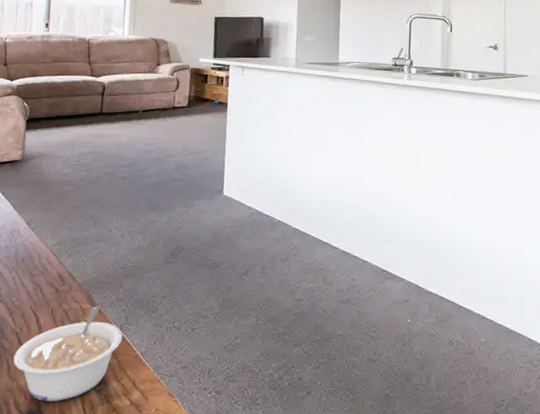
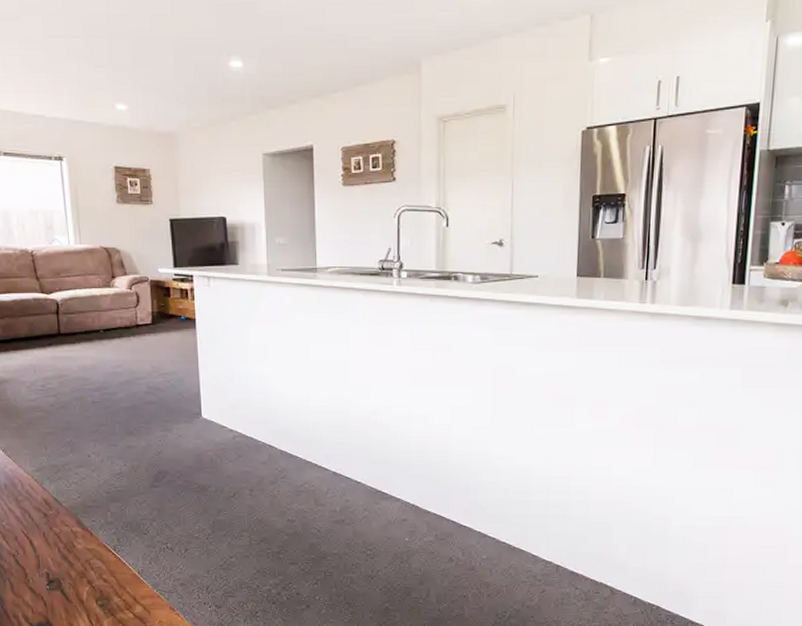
legume: present [13,306,123,401] -> none [15,529,118,615]

